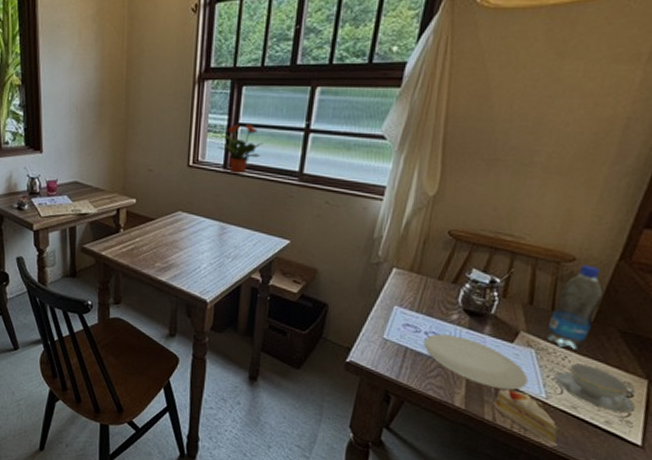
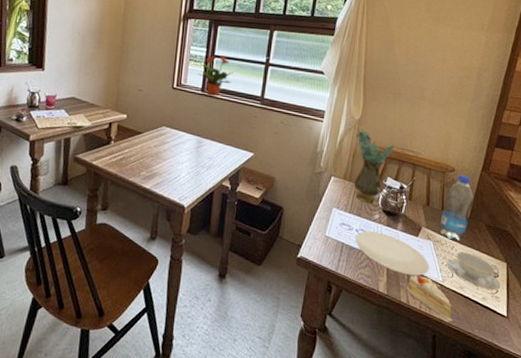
vase: none [423,208,485,301] -> present [353,129,395,203]

